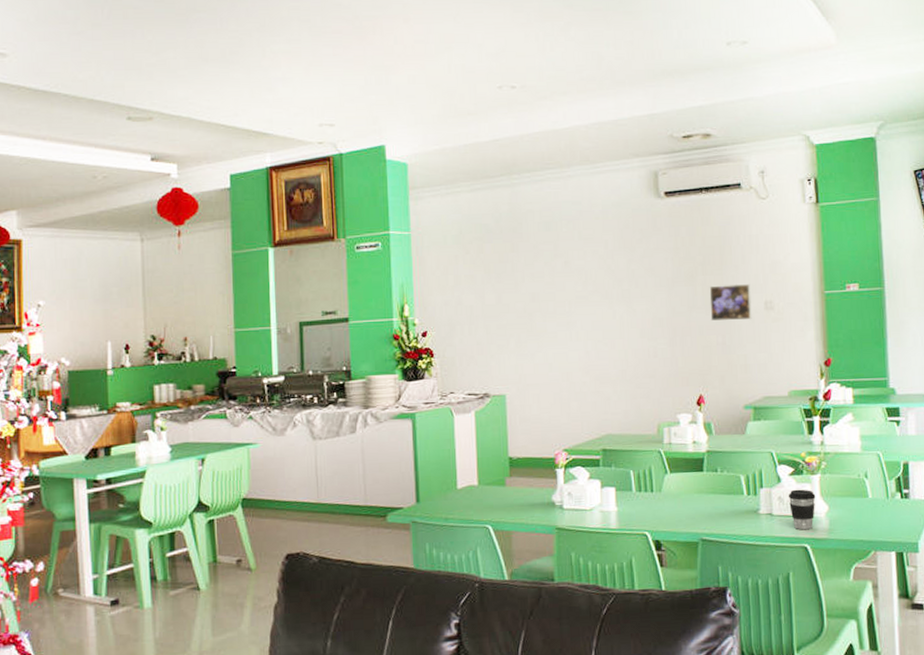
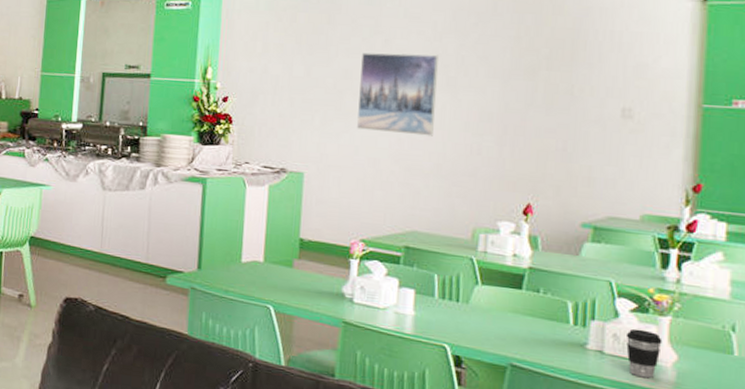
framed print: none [546,271,615,347] -> present [357,52,438,137]
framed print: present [709,283,752,321] -> none [551,83,606,127]

